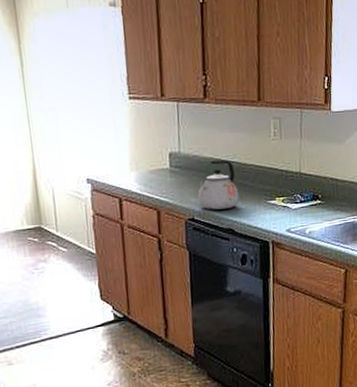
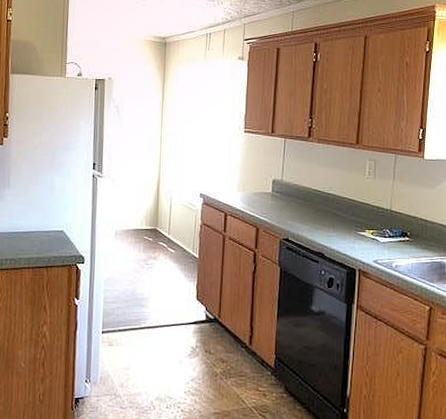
kettle: present [198,160,239,210] -> none [294,190,332,234]

